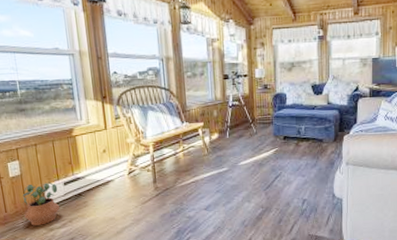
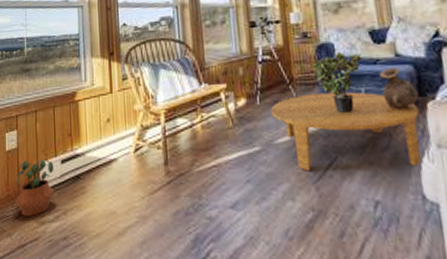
coffee table: none [237,128,338,183] -> present [271,91,421,172]
potted plant: none [269,100,306,143] -> present [312,52,364,113]
vessel: none [315,111,339,141] -> present [378,67,419,110]

